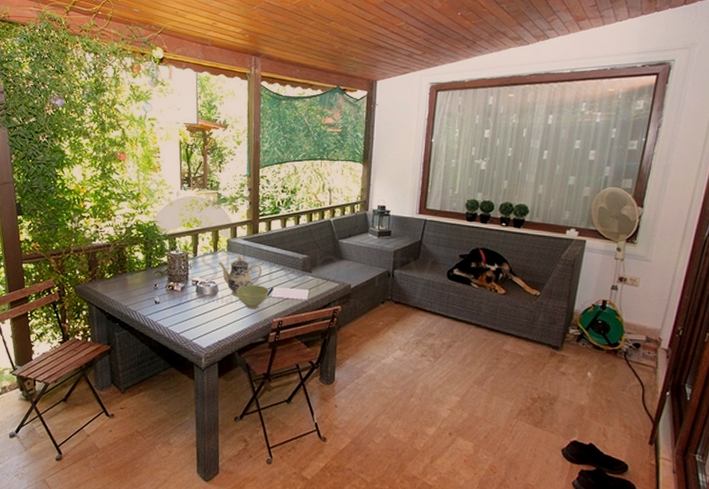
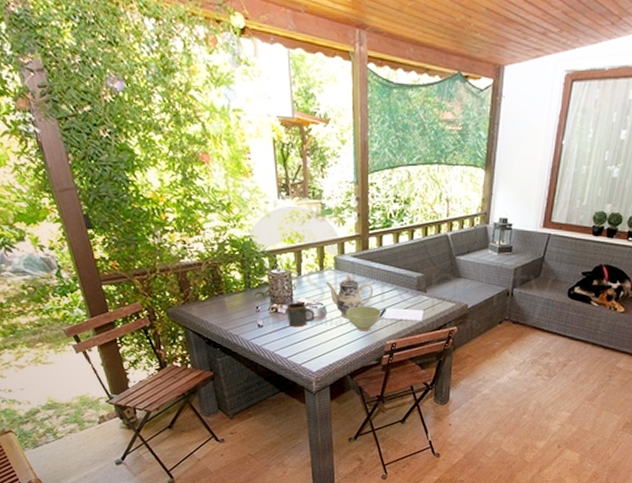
mug: none [182,281,207,304] -> present [286,302,315,328]

